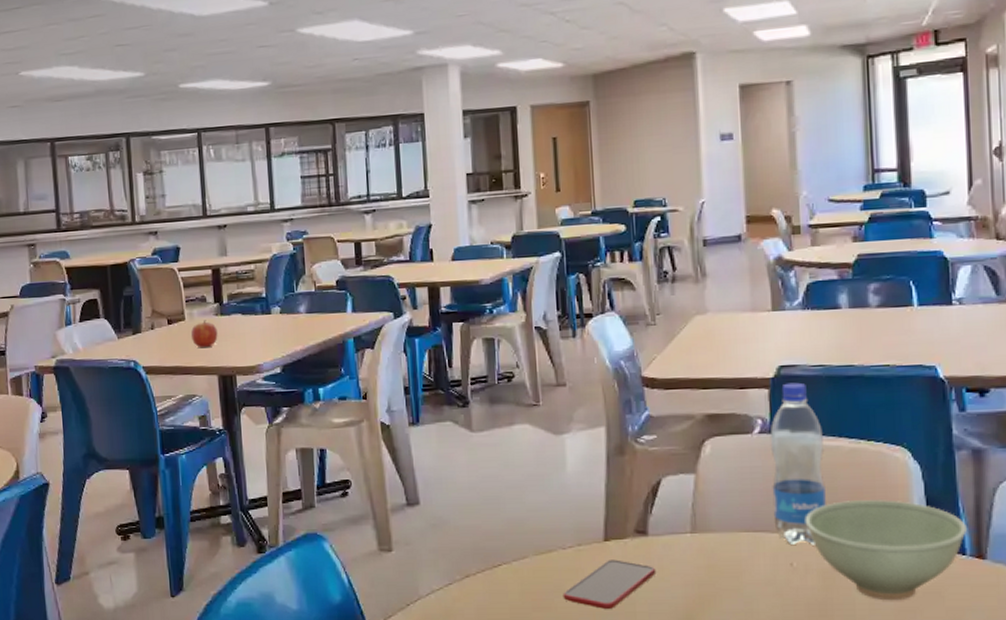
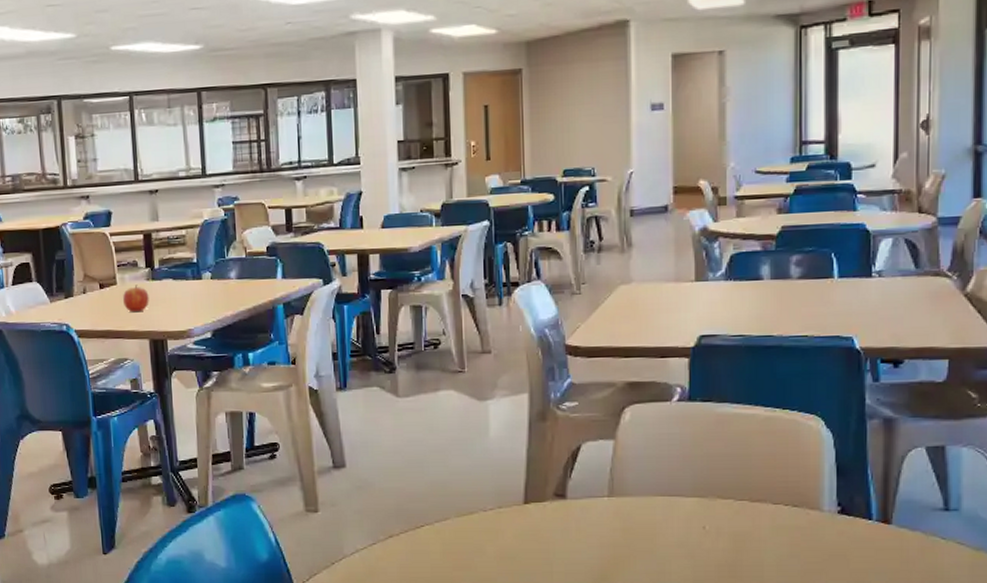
smartphone: present [562,559,657,609] -> none [482,522,574,568]
bottle: present [769,382,826,545] -> none [688,352,740,510]
bowl: present [805,500,967,600] -> none [719,466,874,562]

